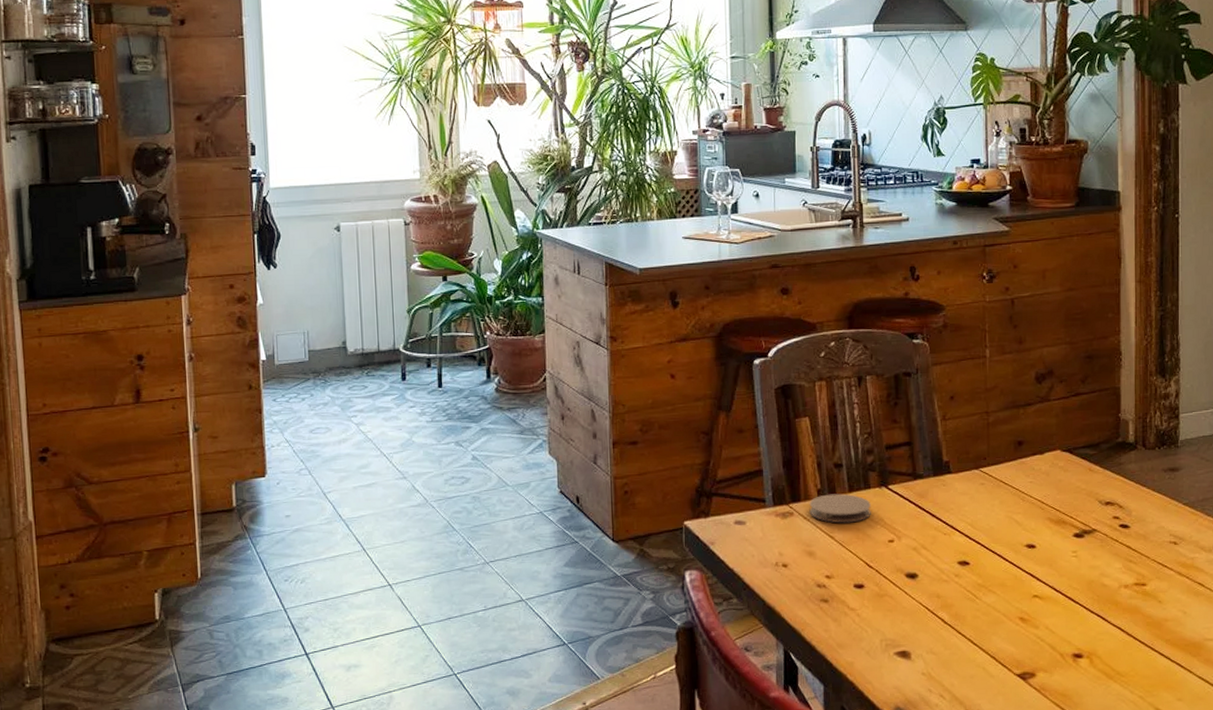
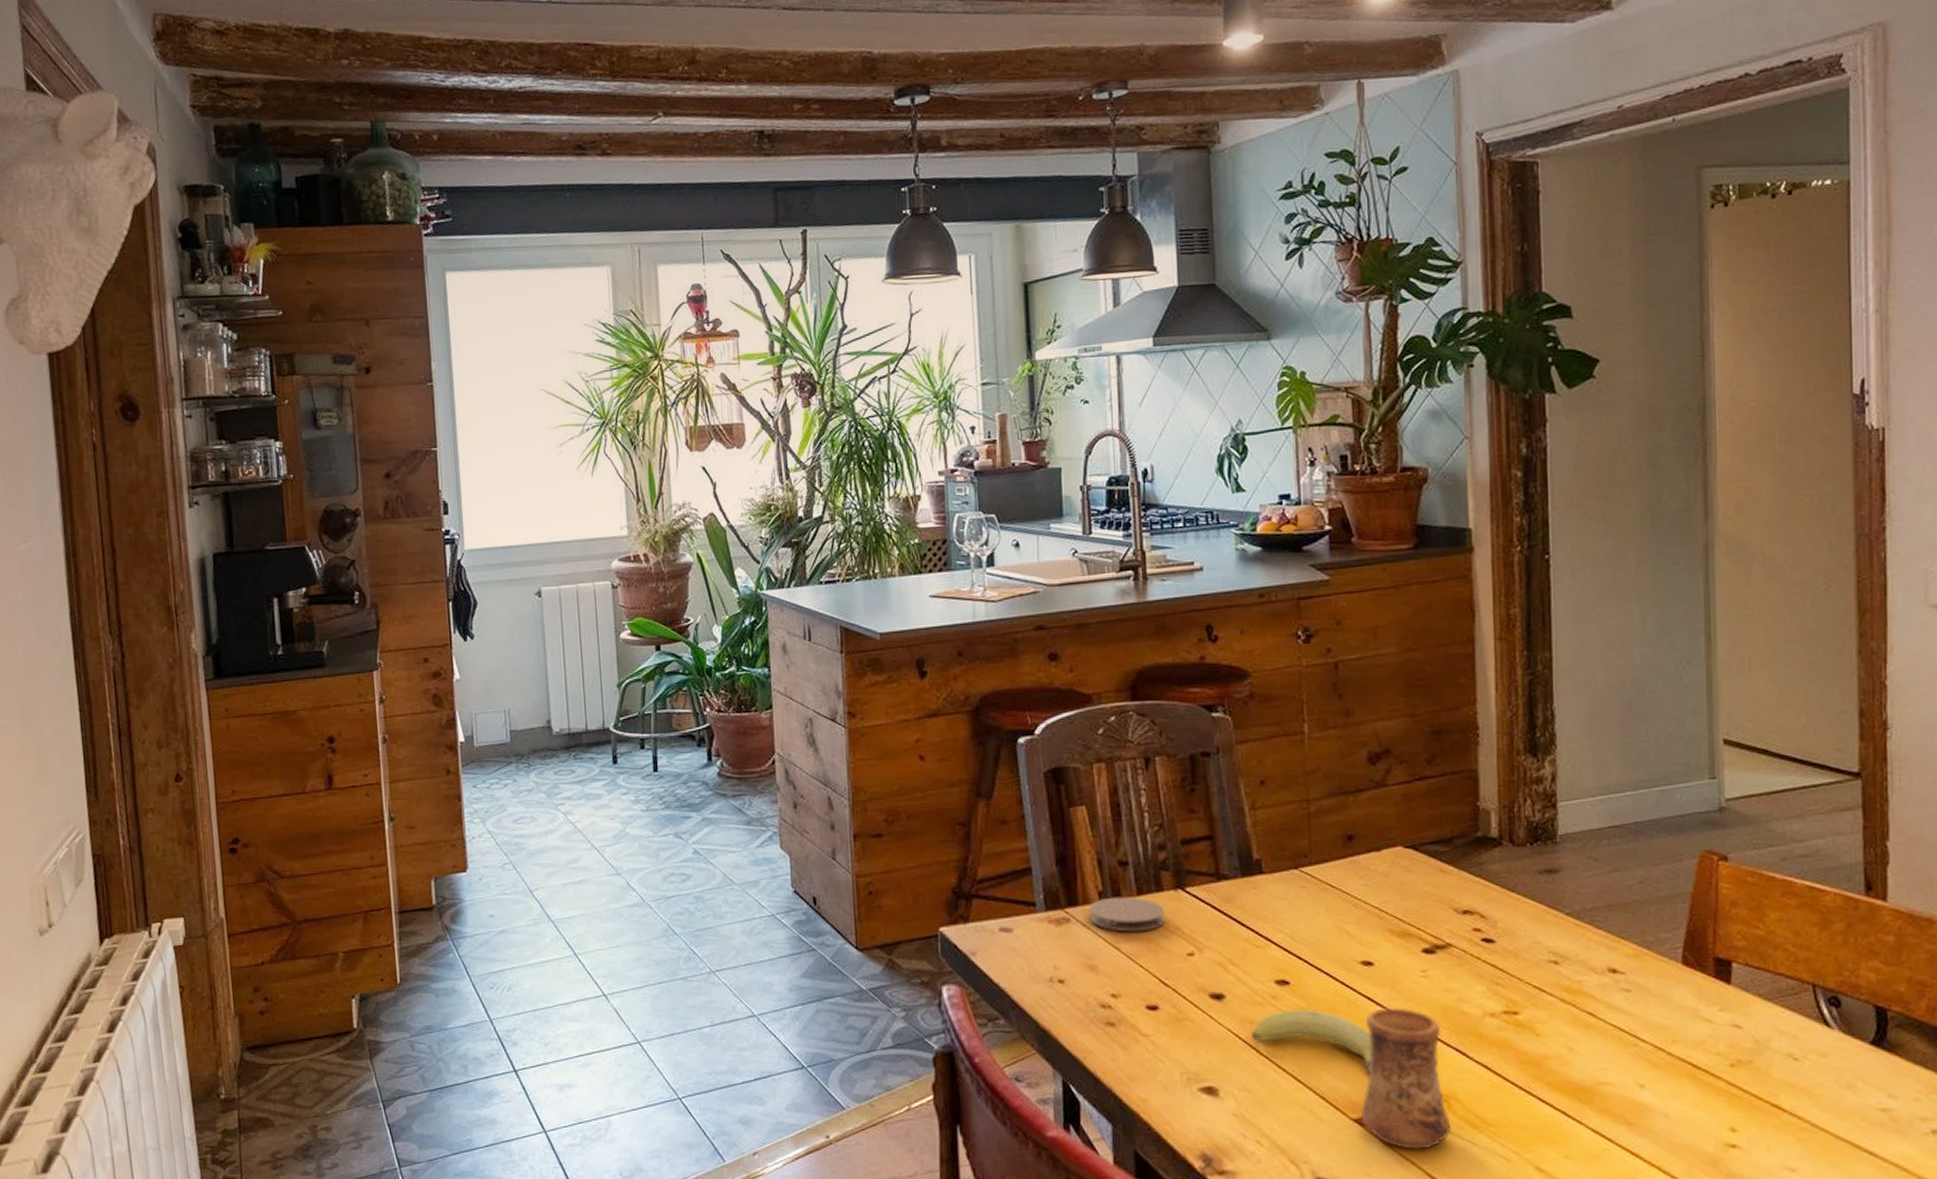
fruit: none [938,584,1033,636] -> present [1251,1008,1373,1073]
cup: none [1023,582,1092,698] -> present [1361,1008,1451,1150]

